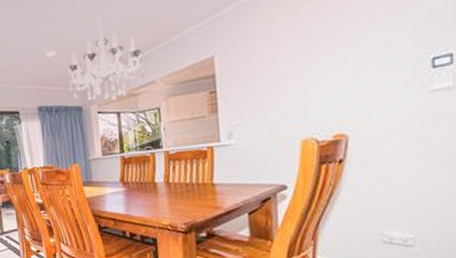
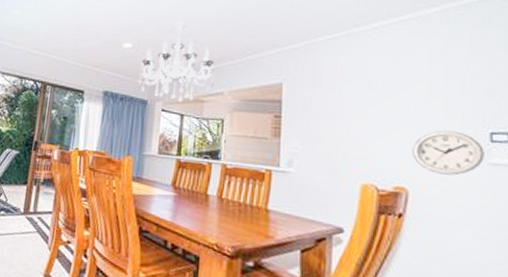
wall clock: none [351,64,425,113] -> present [412,130,484,176]

